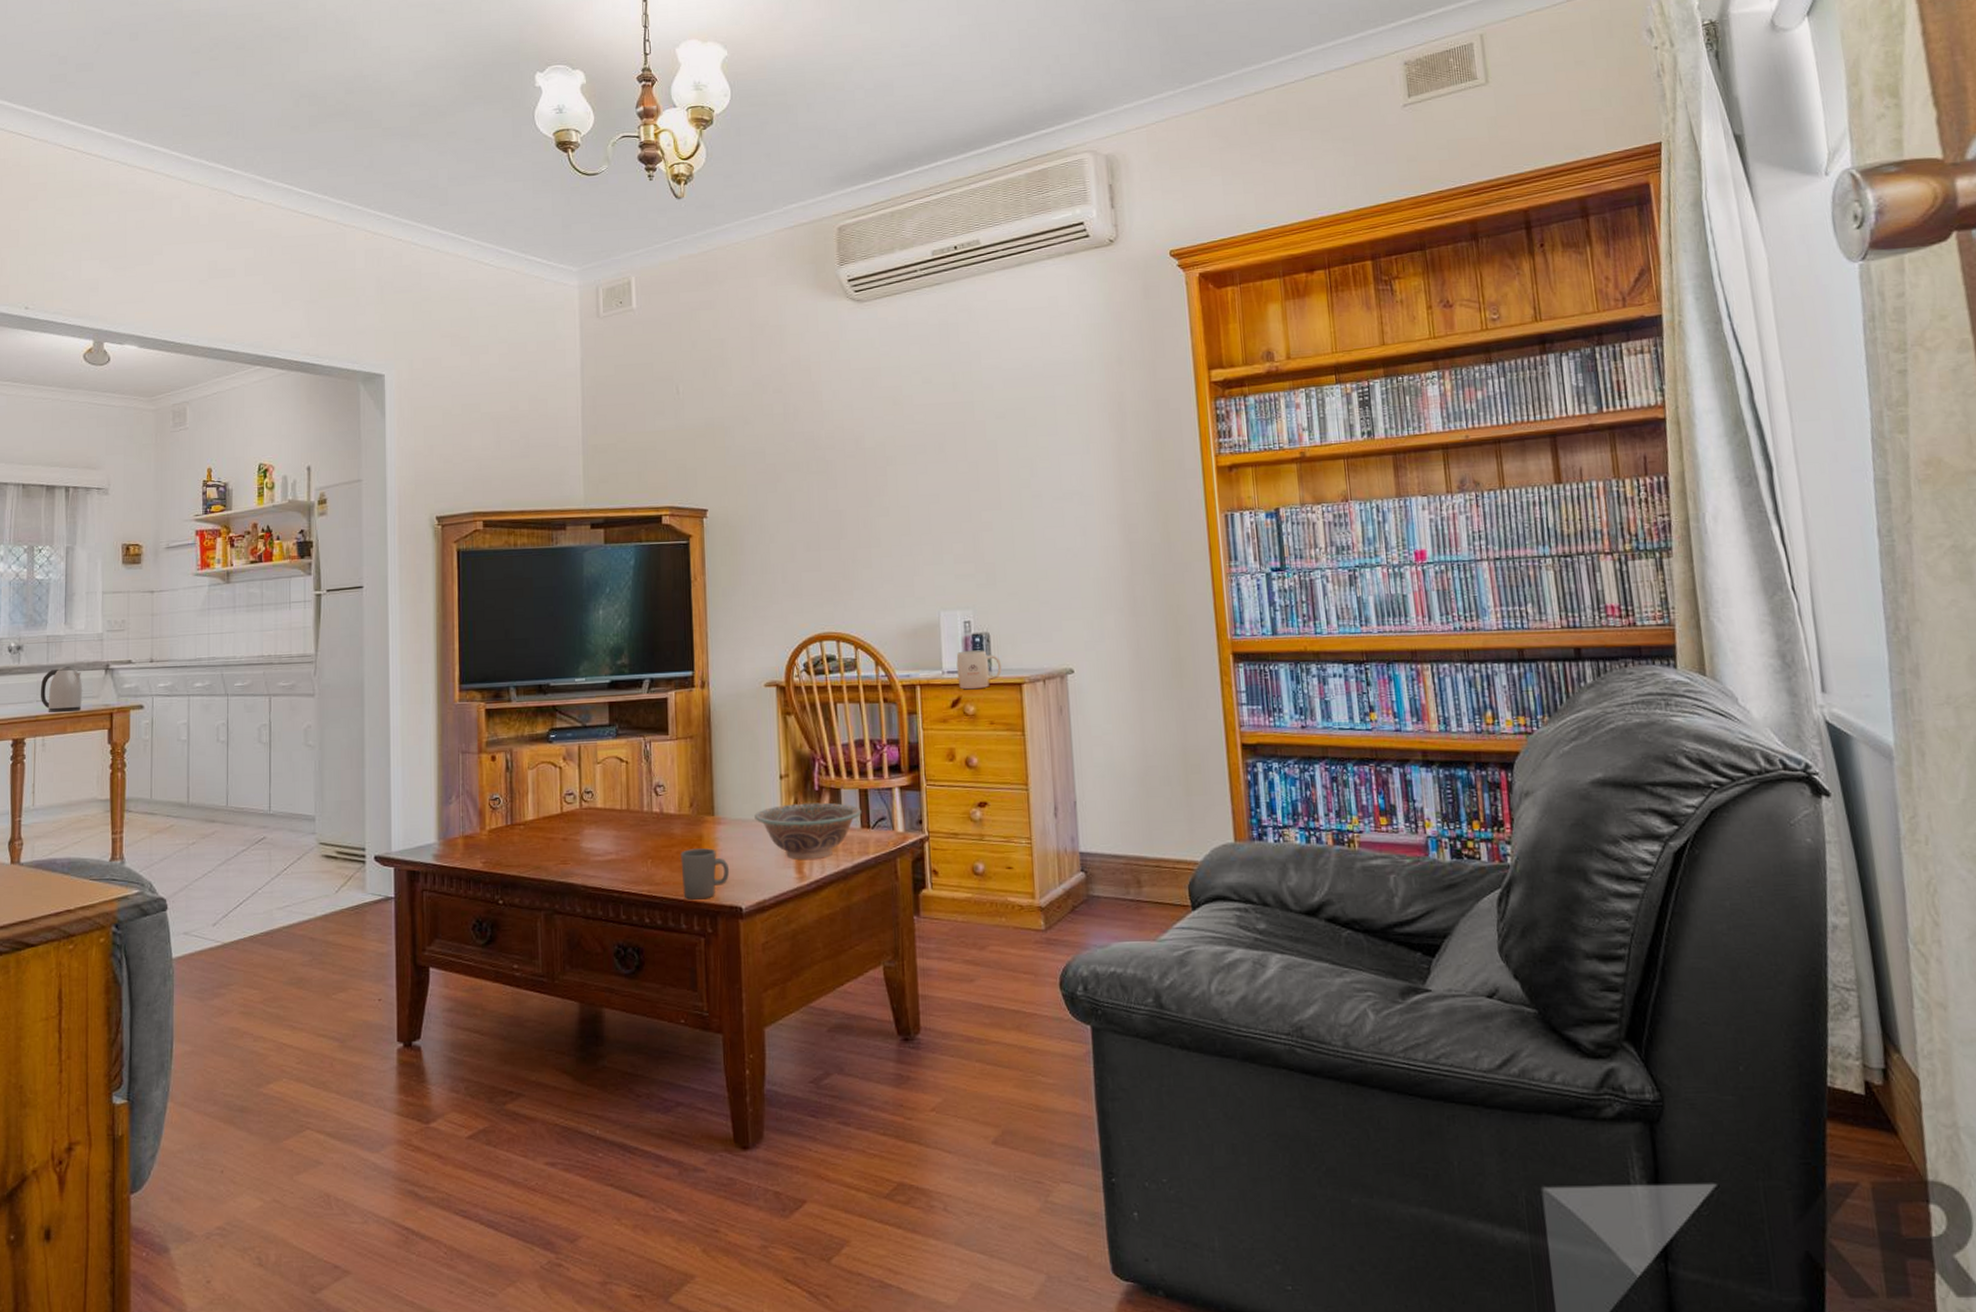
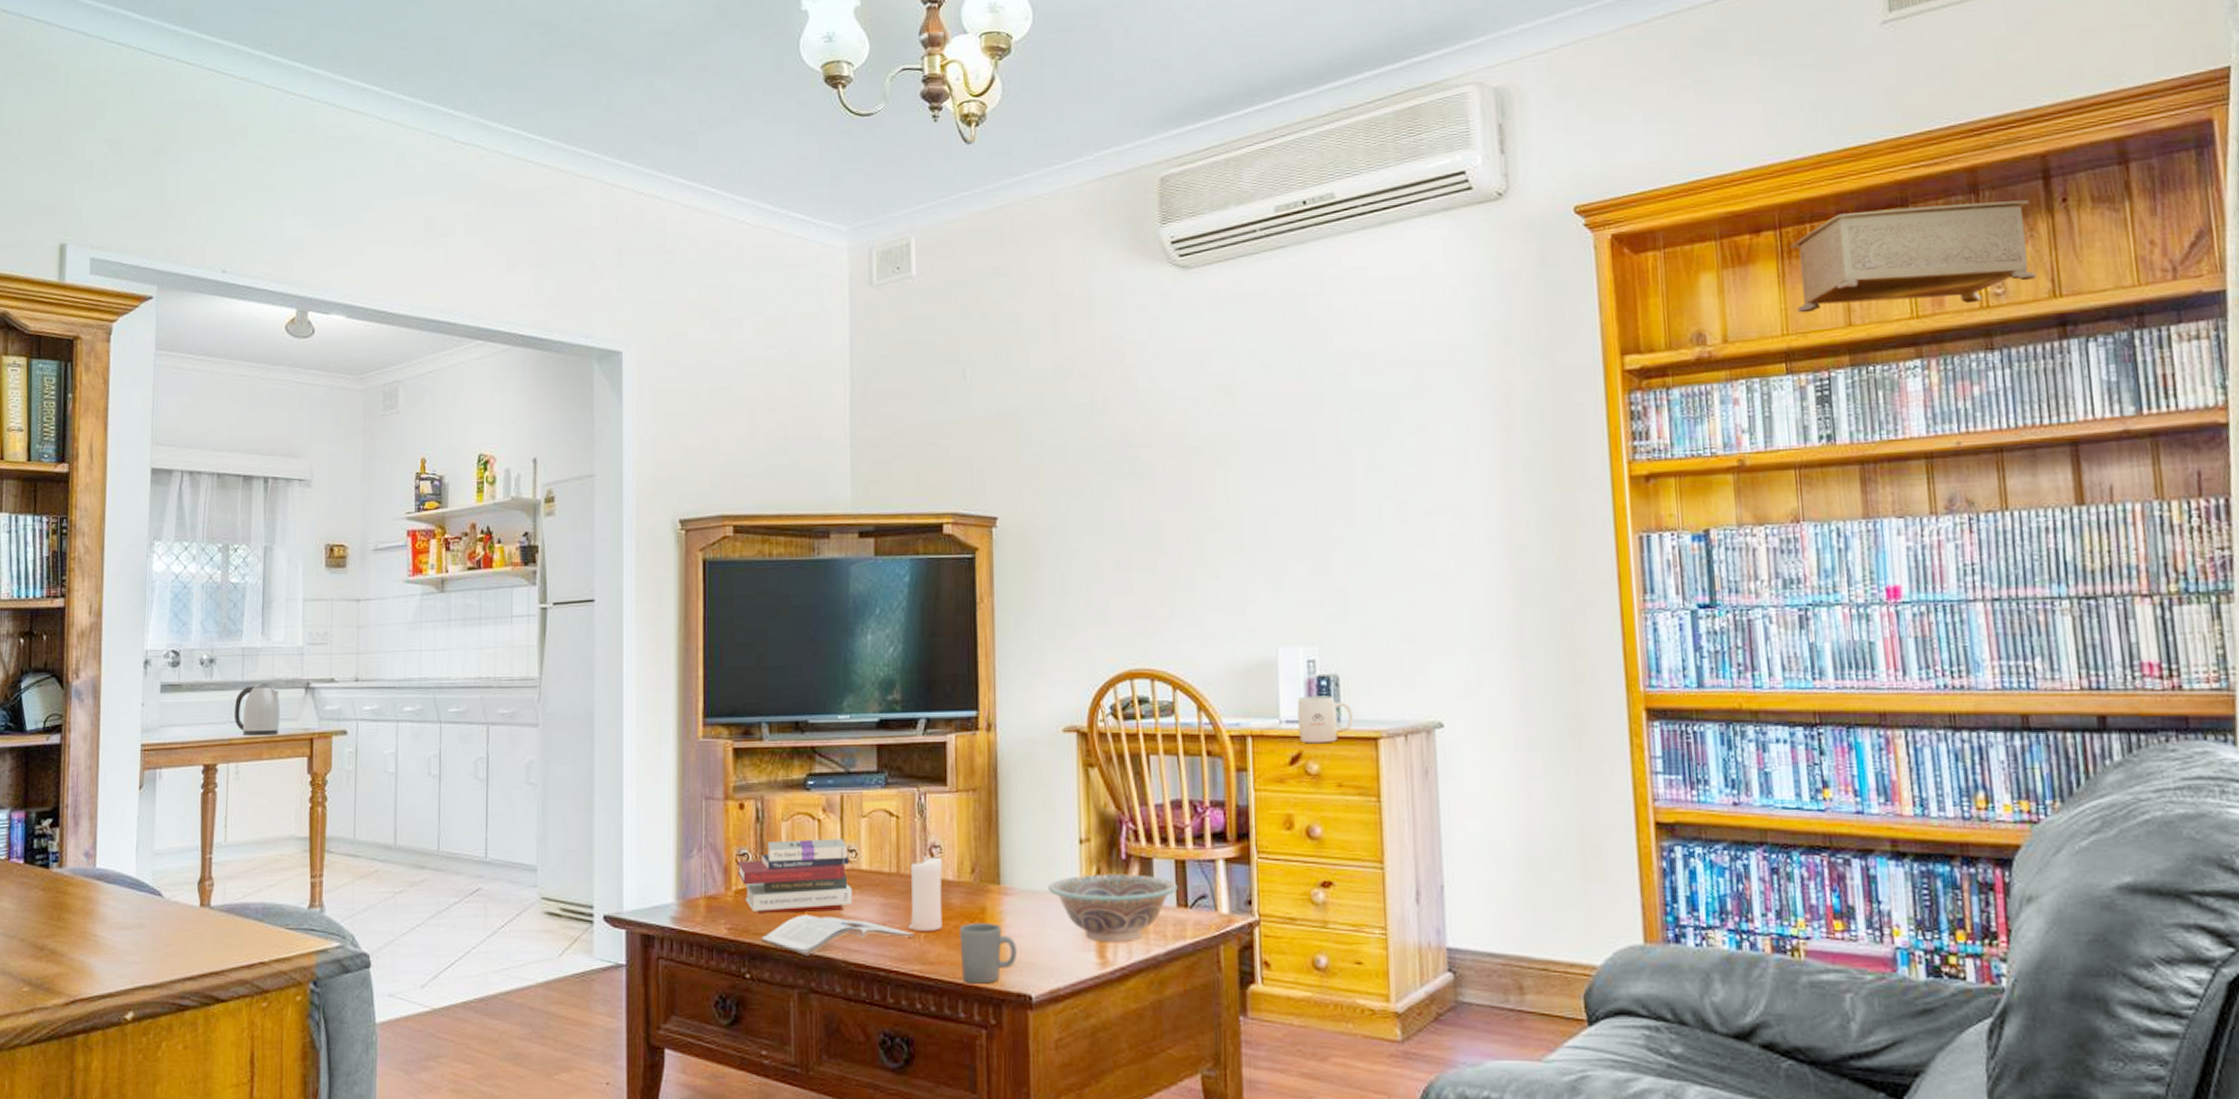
books: none [490,782,590,848] -> present [737,839,853,913]
magazine: none [511,848,644,882] -> present [761,915,916,955]
candle: none [637,794,666,859] -> present [908,855,943,933]
decorative box: none [1337,245,1523,335] -> present [1790,200,2038,313]

